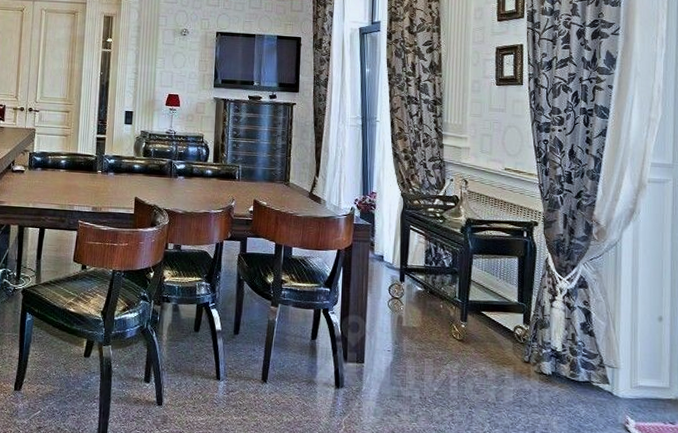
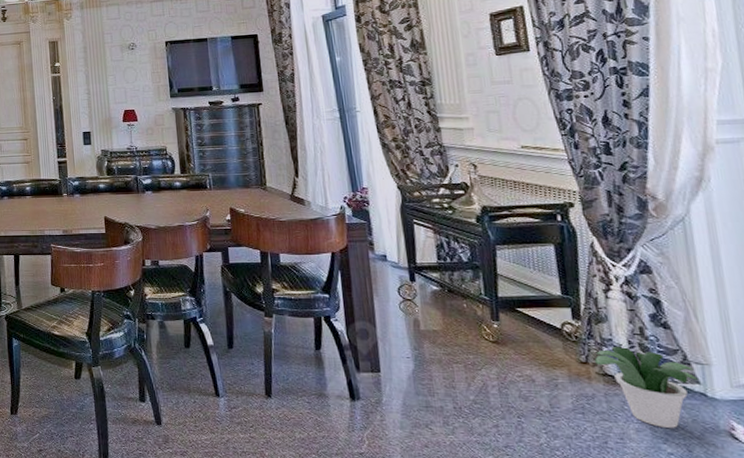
potted plant: none [536,349,608,421] -> present [595,347,698,428]

